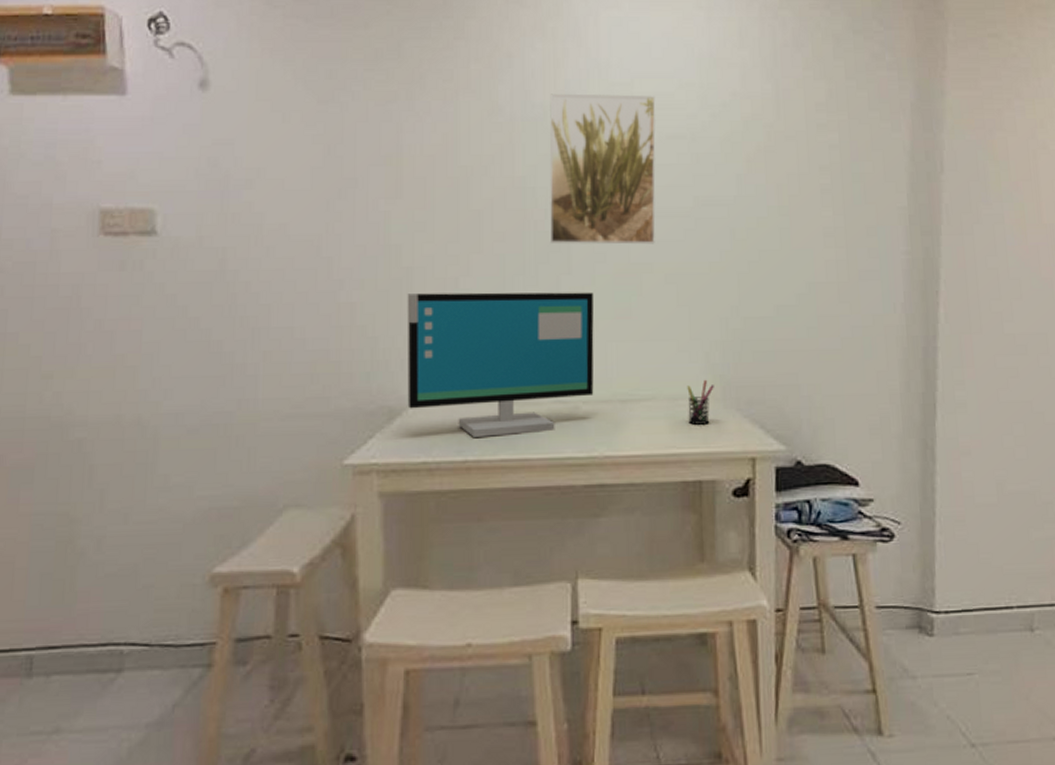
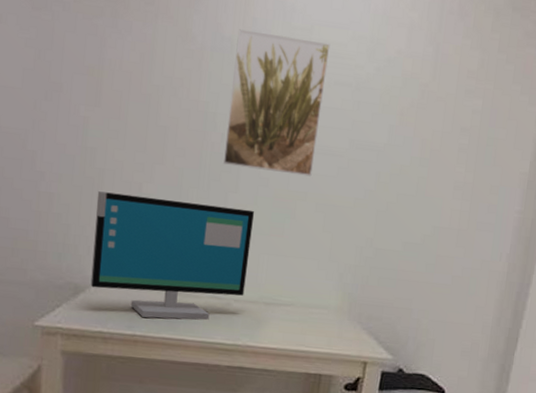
pen holder: present [687,379,714,425] -> none [318,295,343,331]

